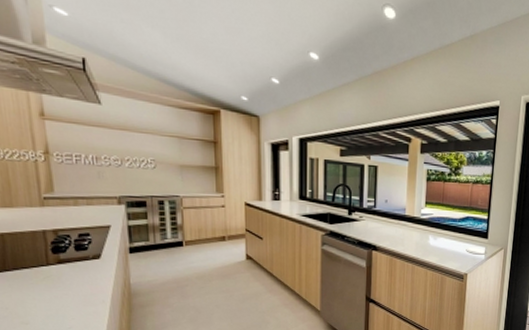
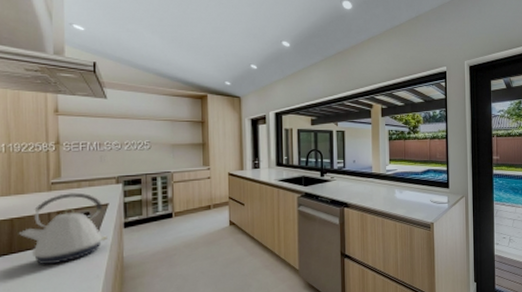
kettle: none [11,210,112,286] -> present [18,192,107,265]

